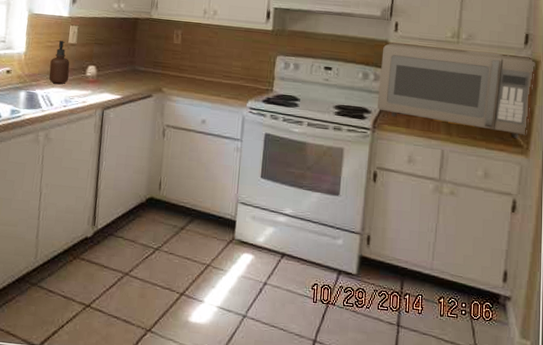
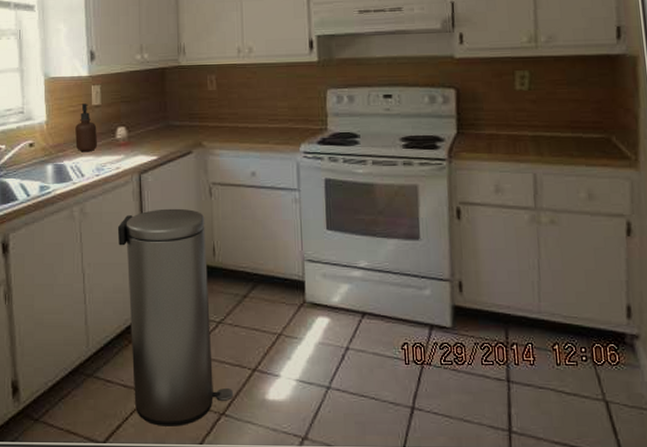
pedal bin: none [71,143,161,338] -> present [117,208,233,426]
microwave: present [377,41,536,139] -> none [448,51,634,151]

